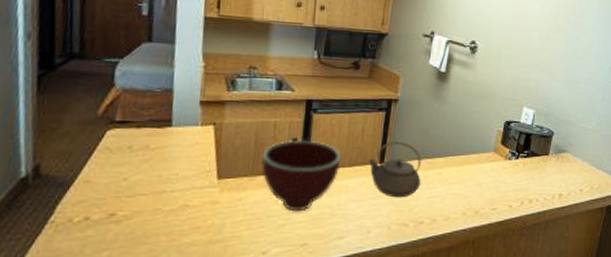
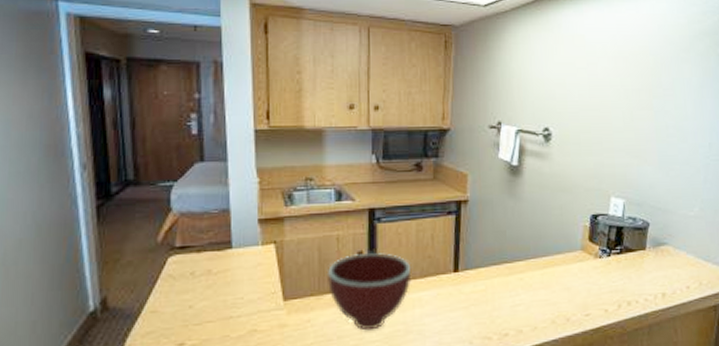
teapot: present [368,142,422,198] -> none [441,247,502,309]

